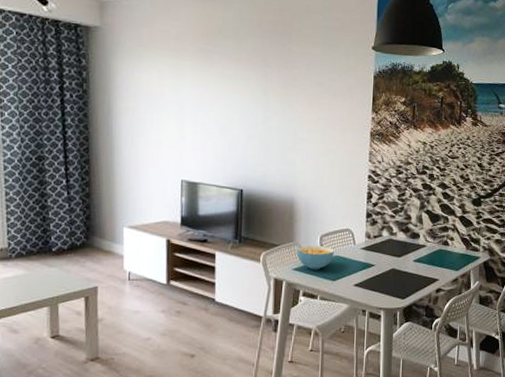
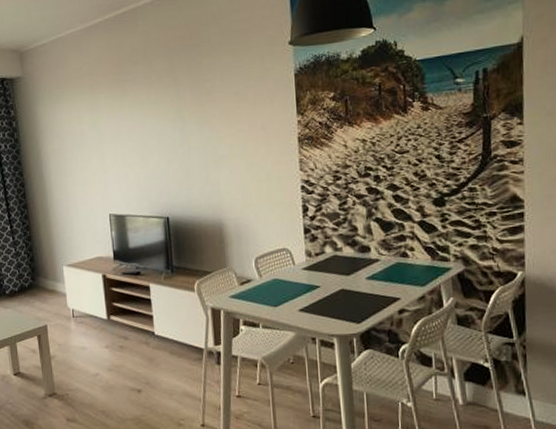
cereal bowl: present [297,245,334,270] -> none [232,269,272,296]

